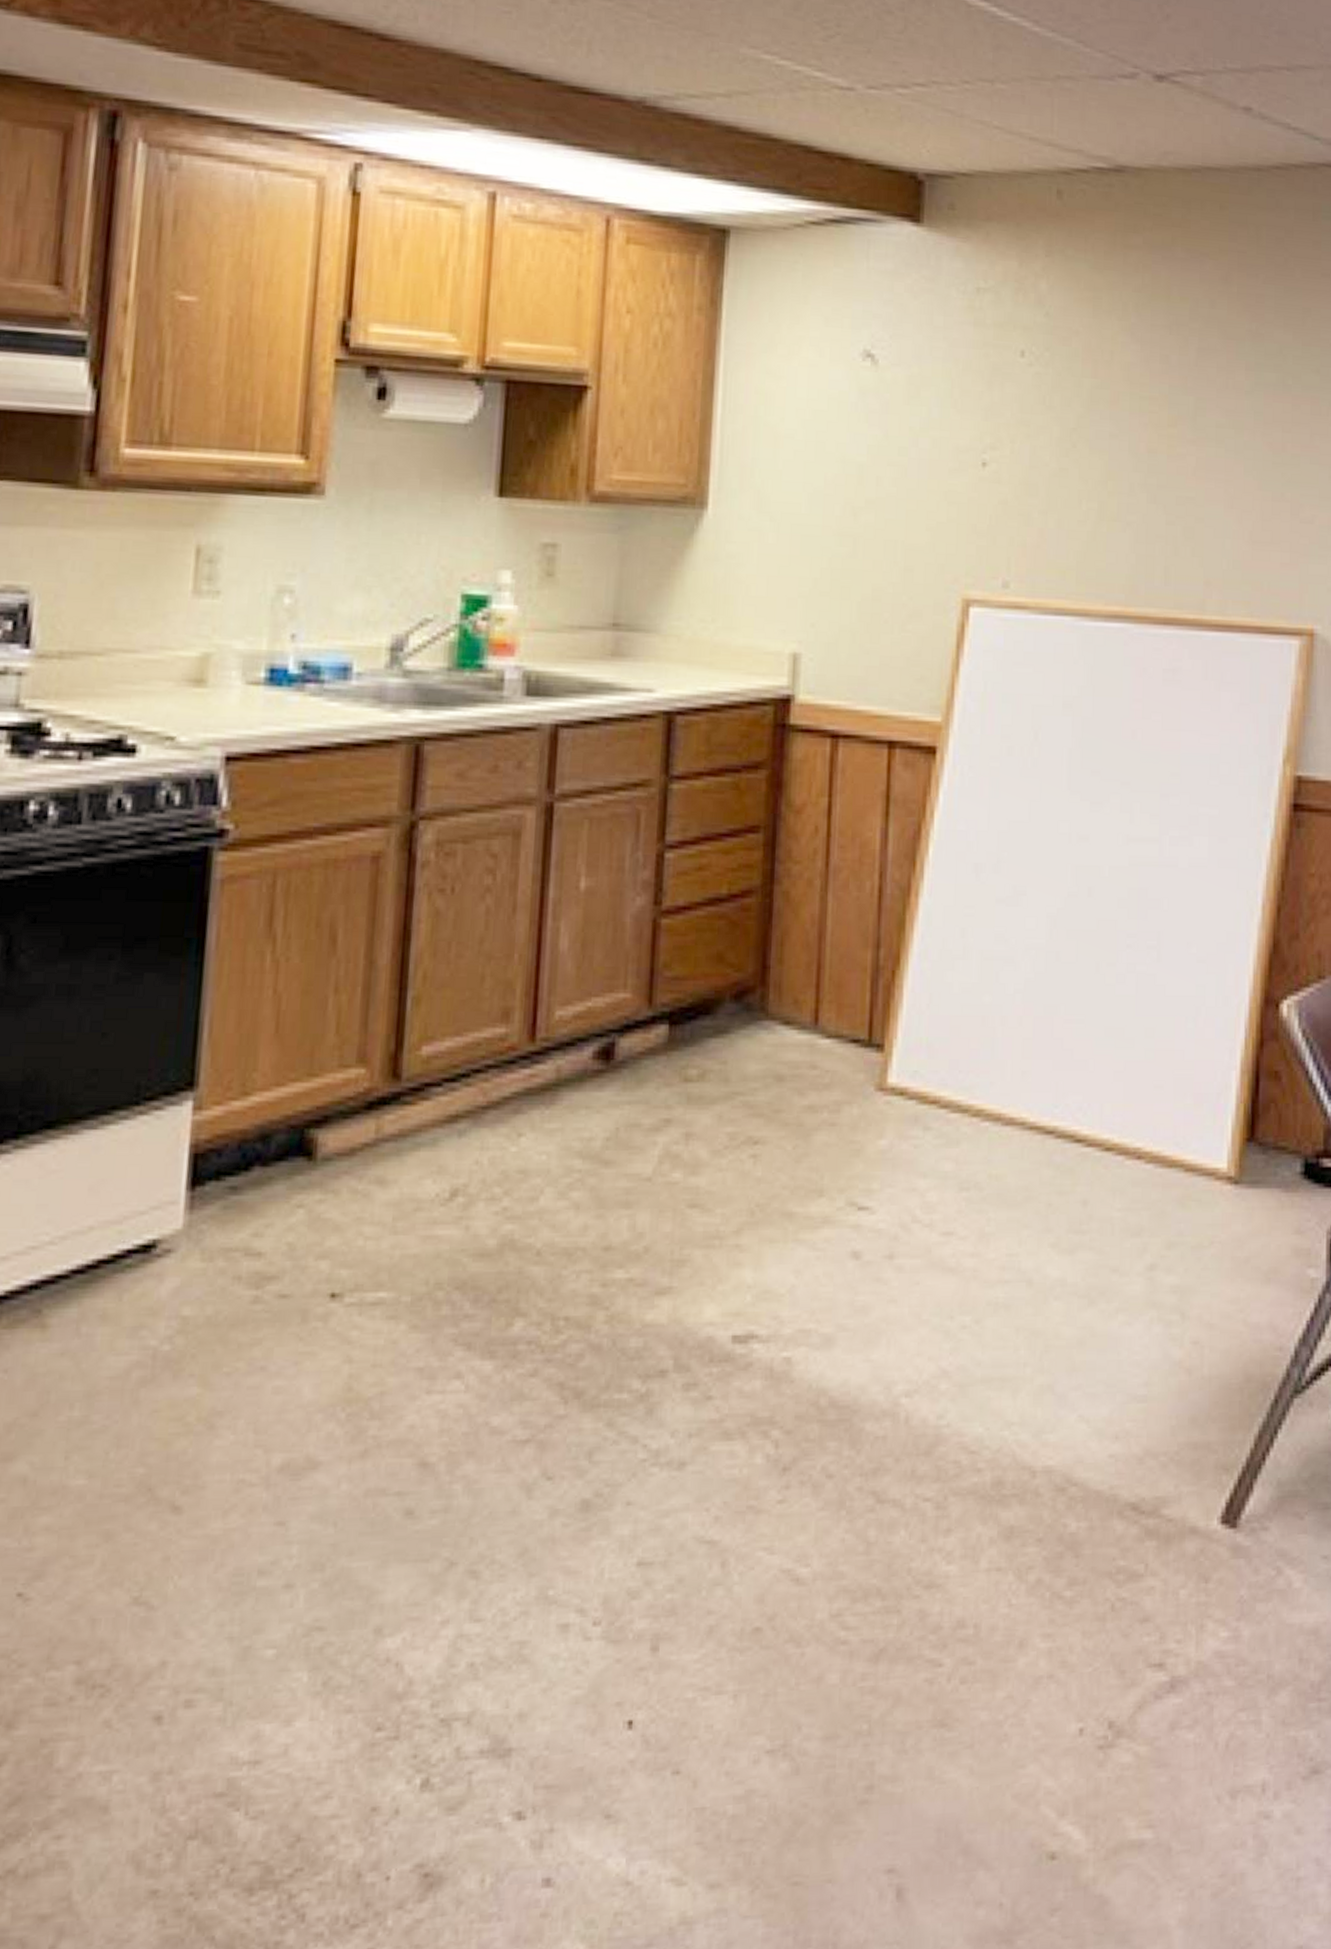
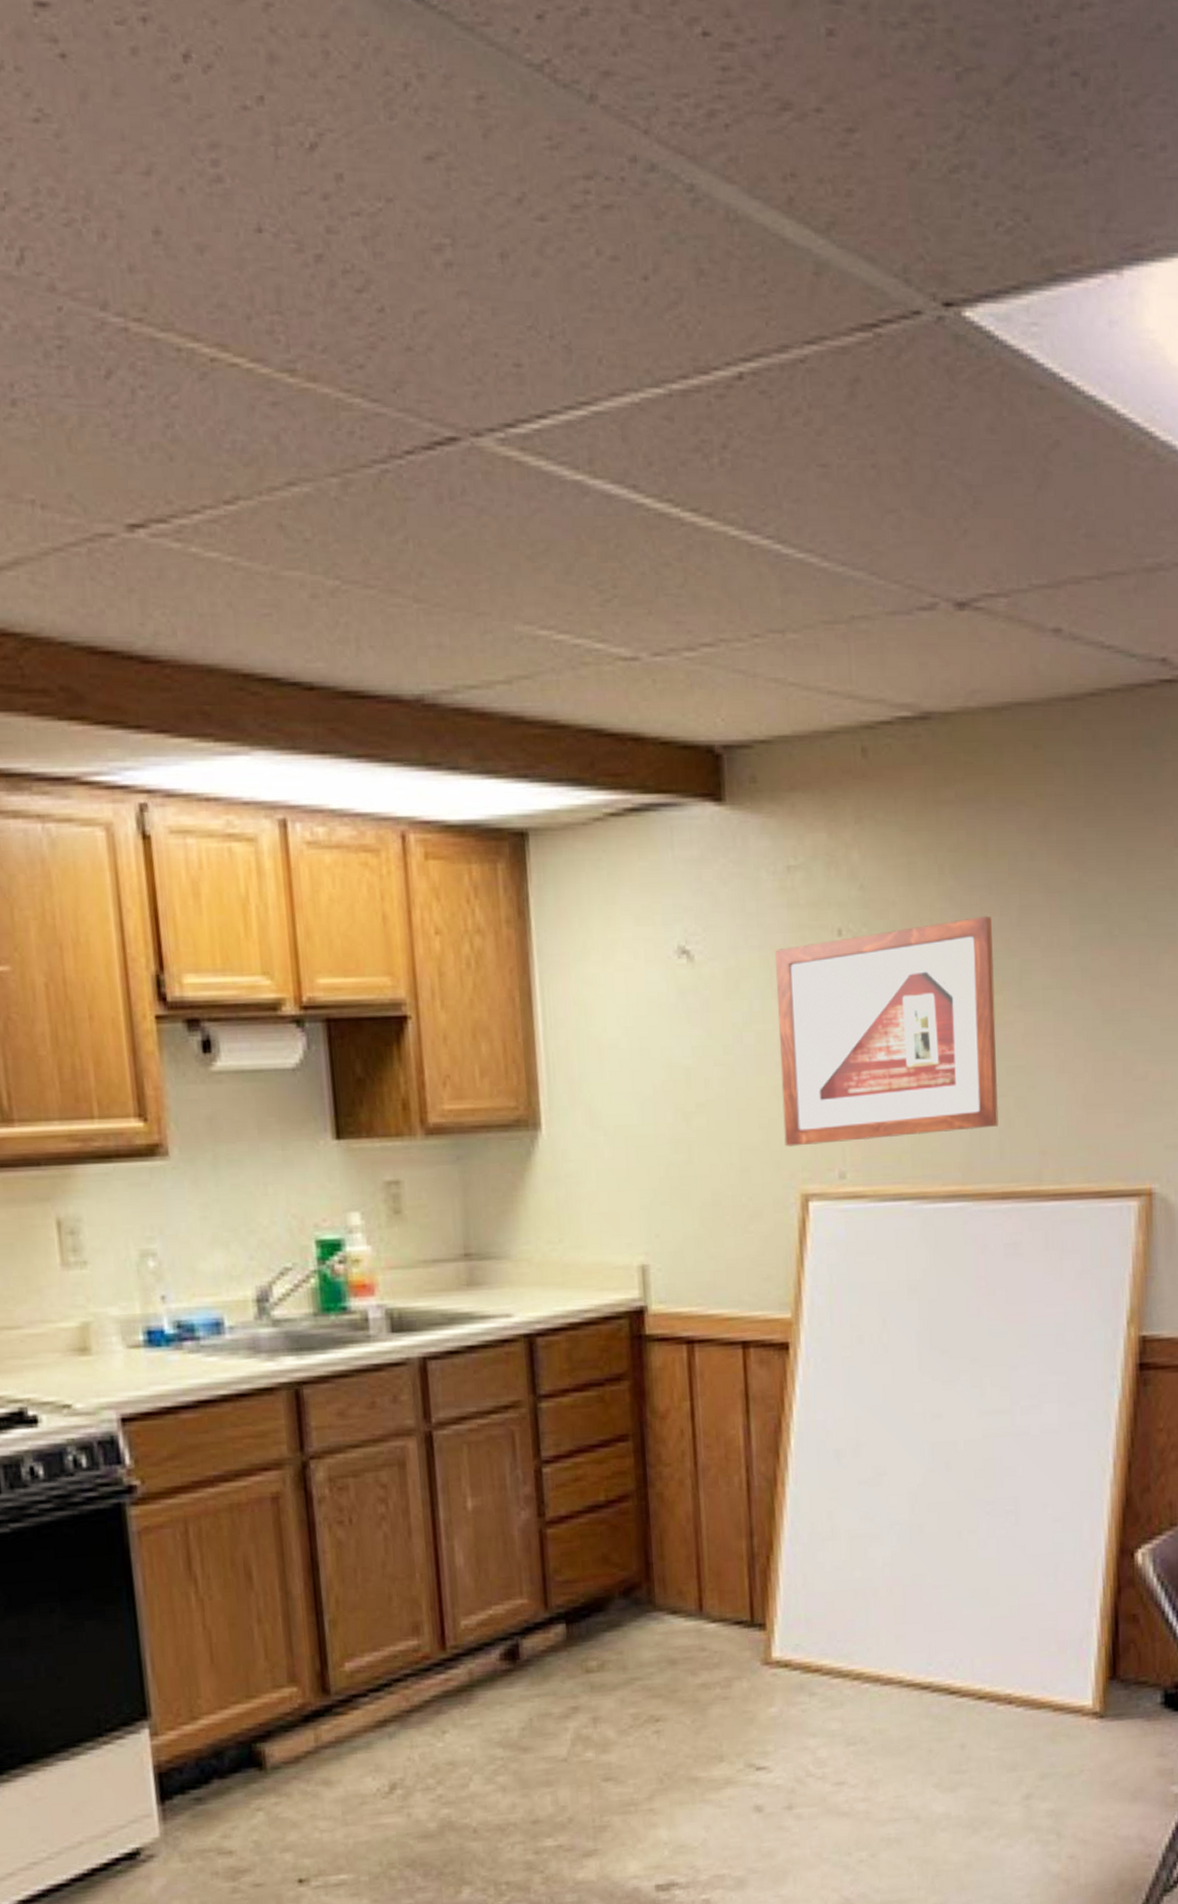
picture frame: none [951,353,1171,554] -> present [775,915,999,1147]

